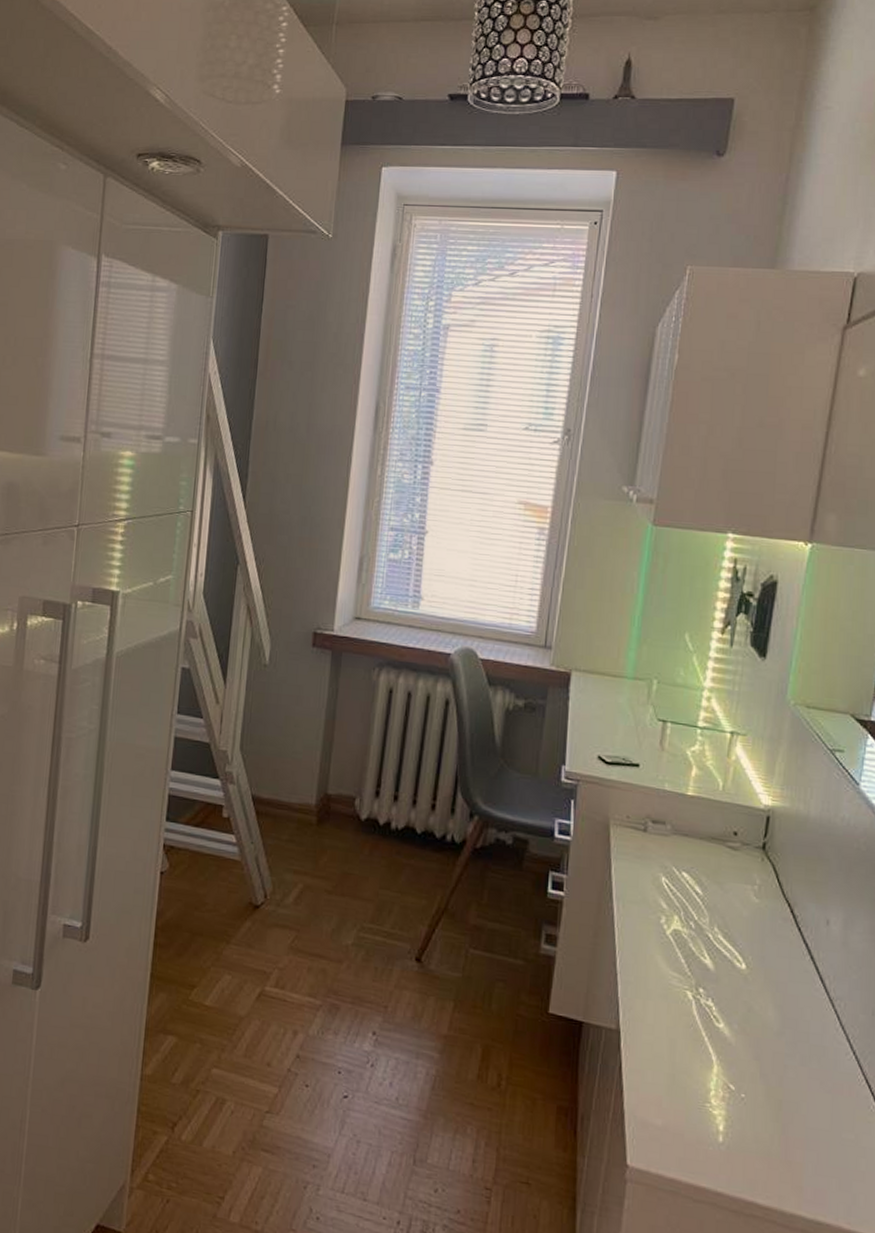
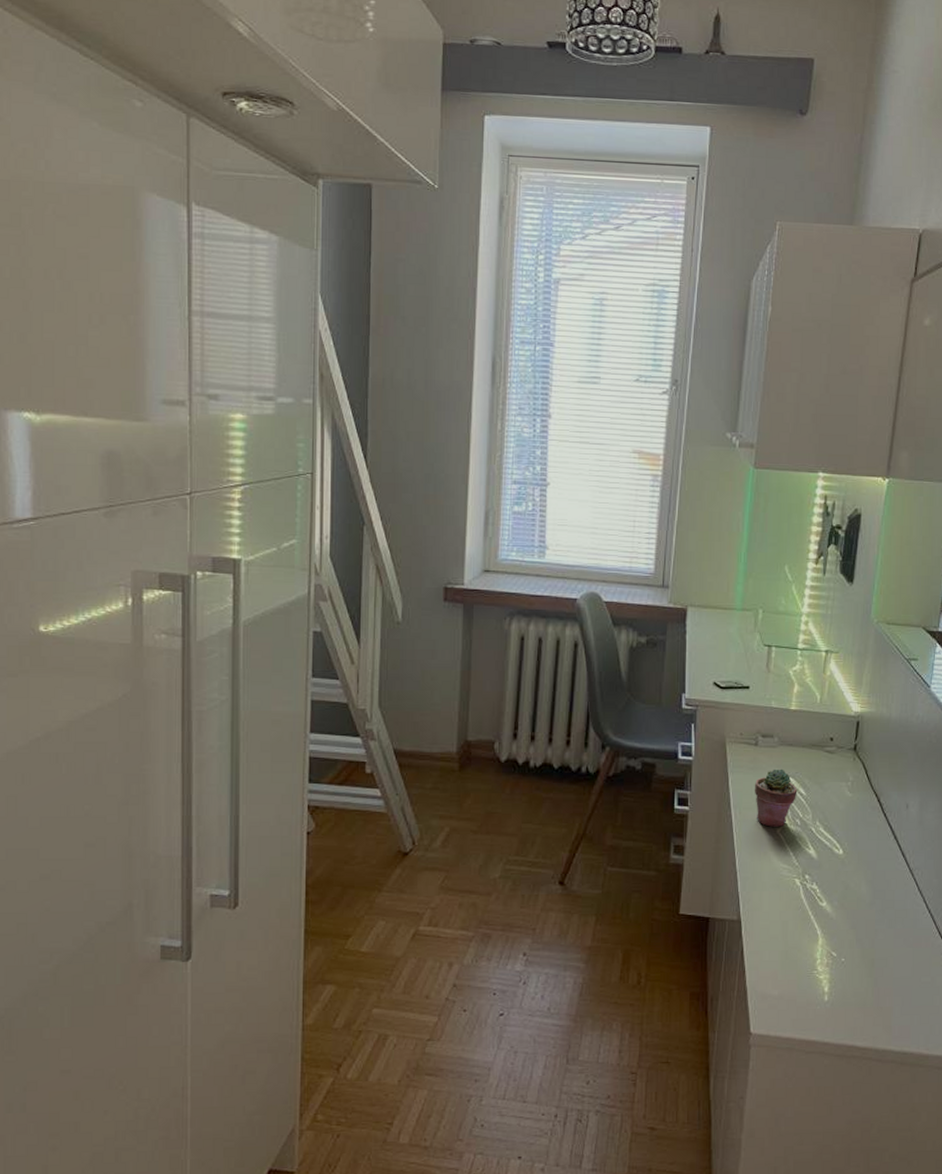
potted succulent: none [640,860,693,928] -> present [754,769,798,827]

